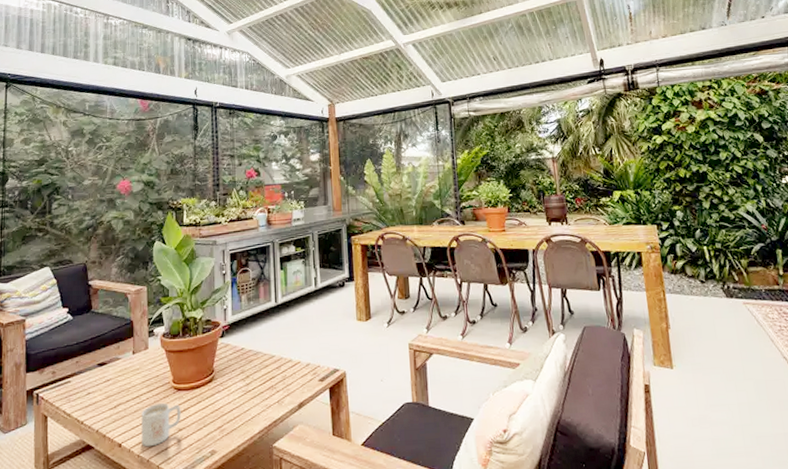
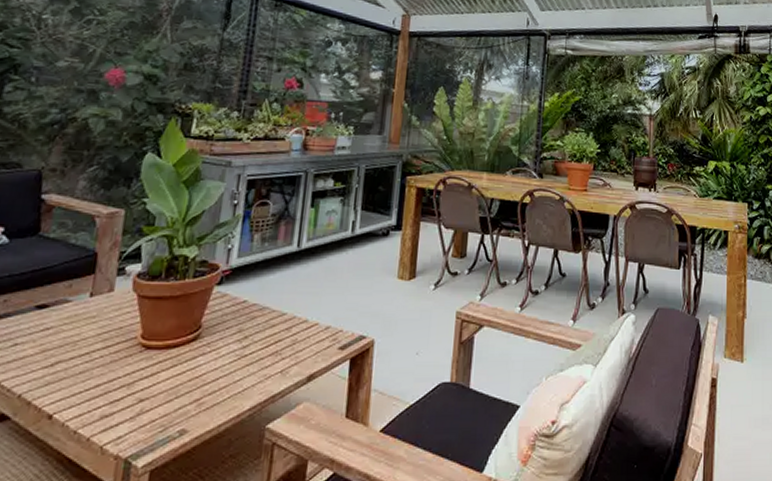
mug: present [141,402,181,447] -> none [82,363,147,421]

